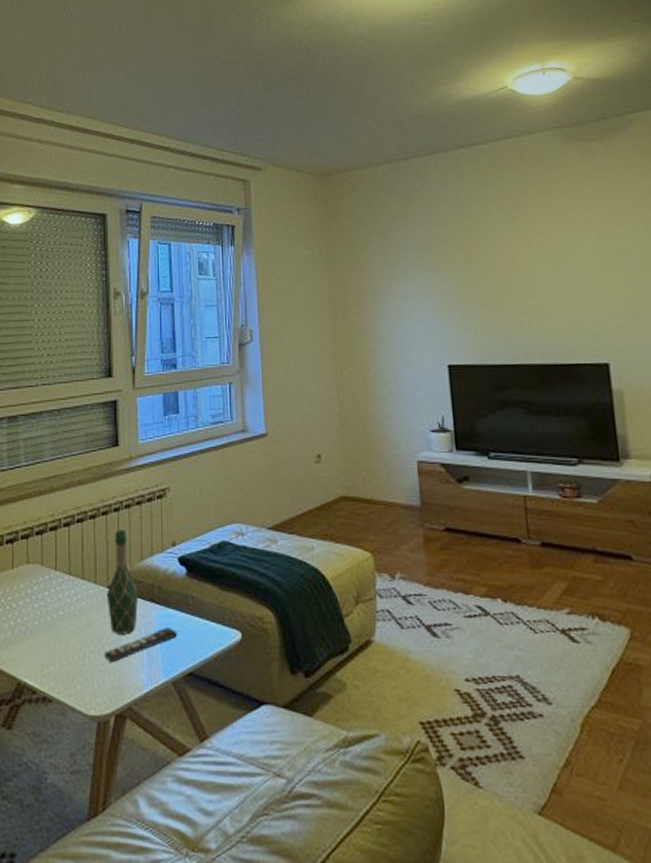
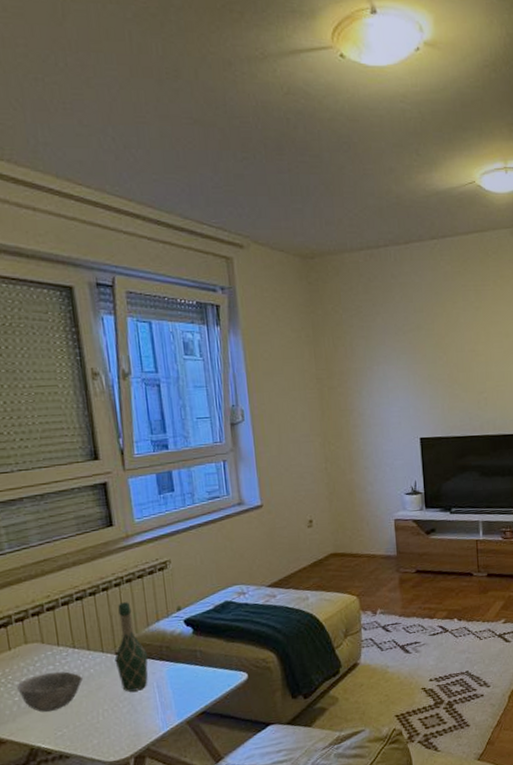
bowl: none [14,600,74,643] -> present [17,671,83,712]
remote control: present [104,626,177,662] -> none [118,678,189,715]

